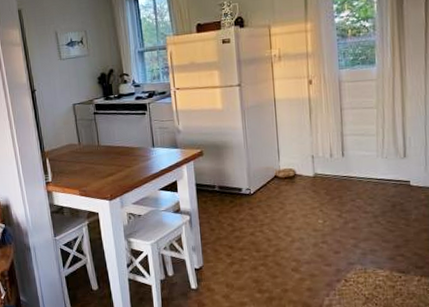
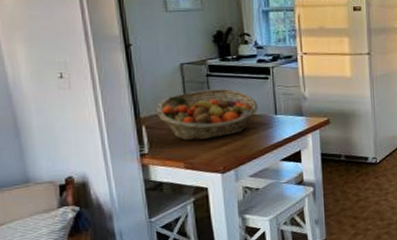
fruit basket: none [57,124,138,171] -> present [157,89,258,141]

